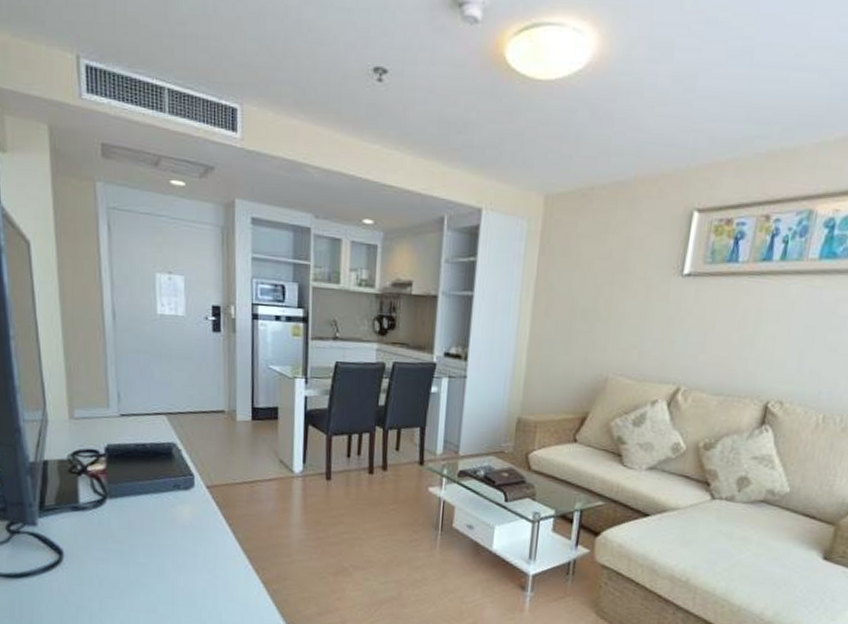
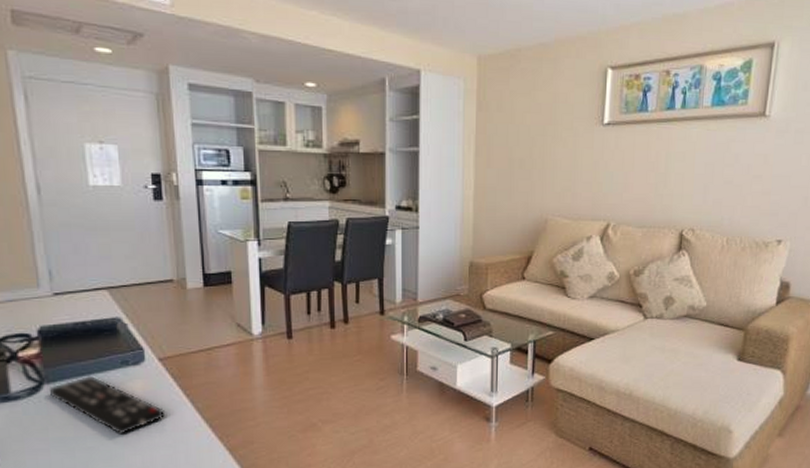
remote control: none [111,494,208,555] -> present [48,375,165,435]

